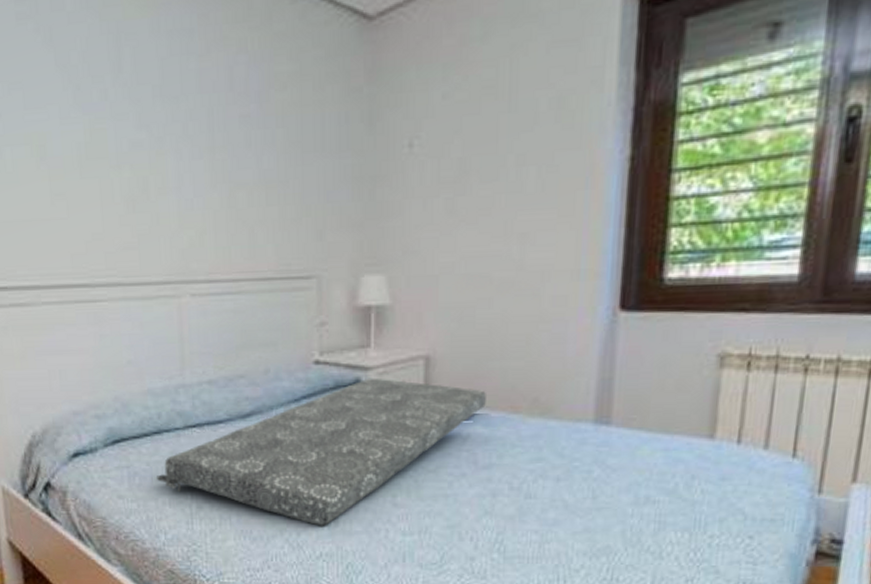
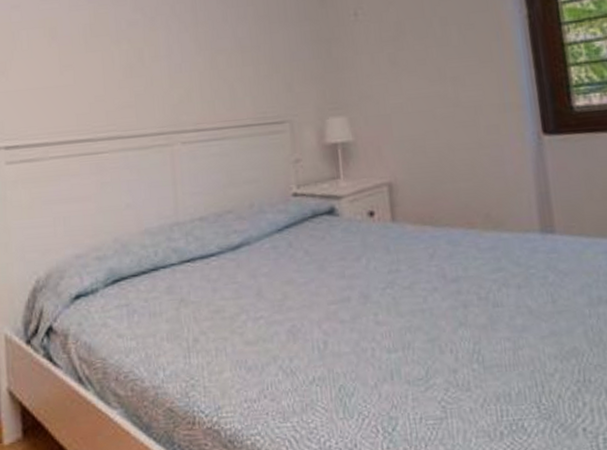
seat cushion: present [157,378,486,526] -> none [155,205,446,350]

